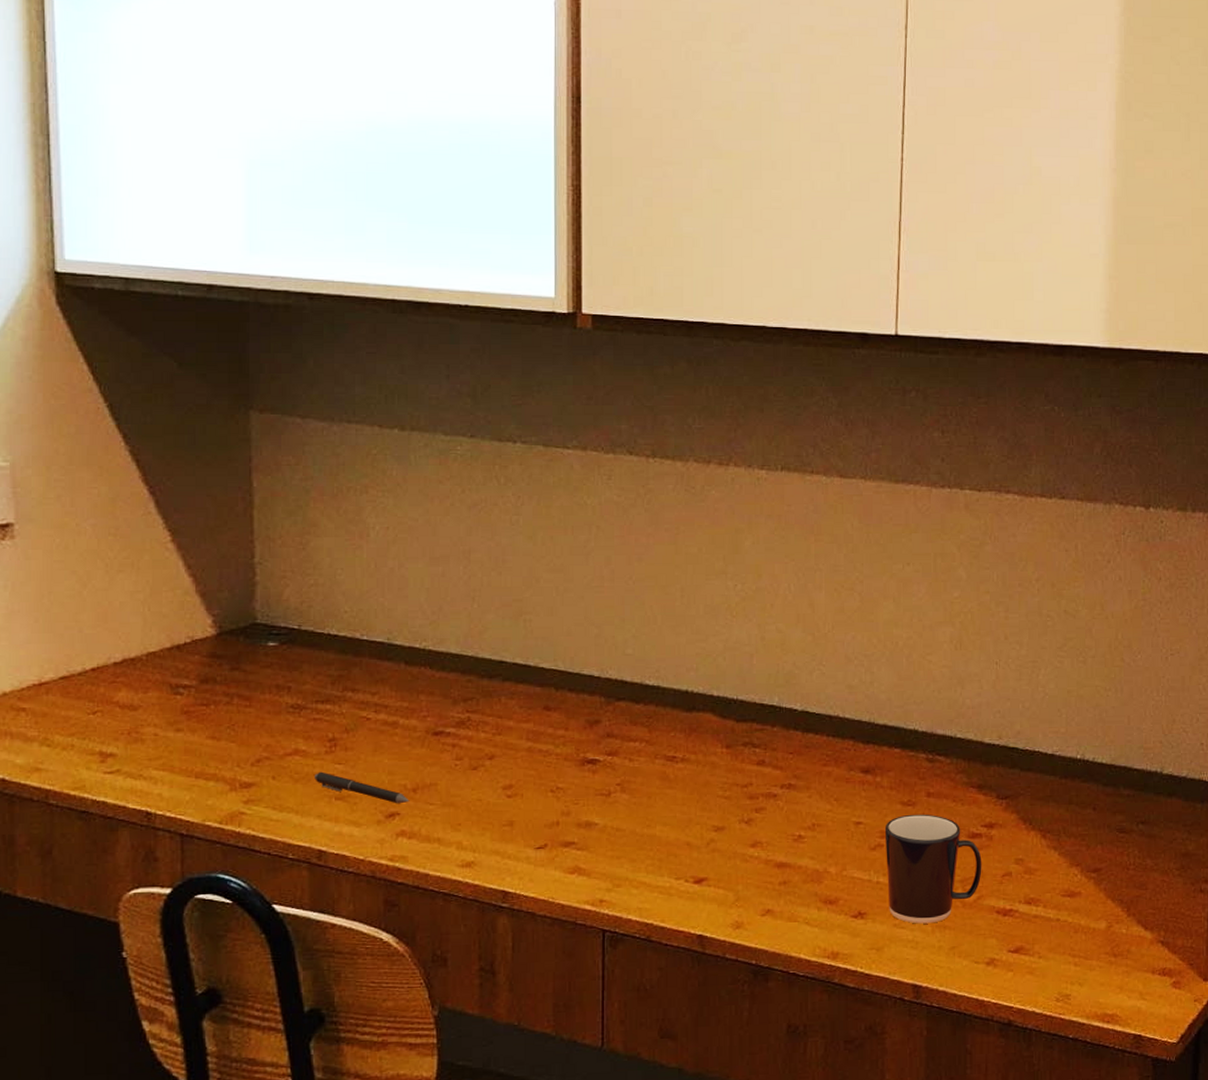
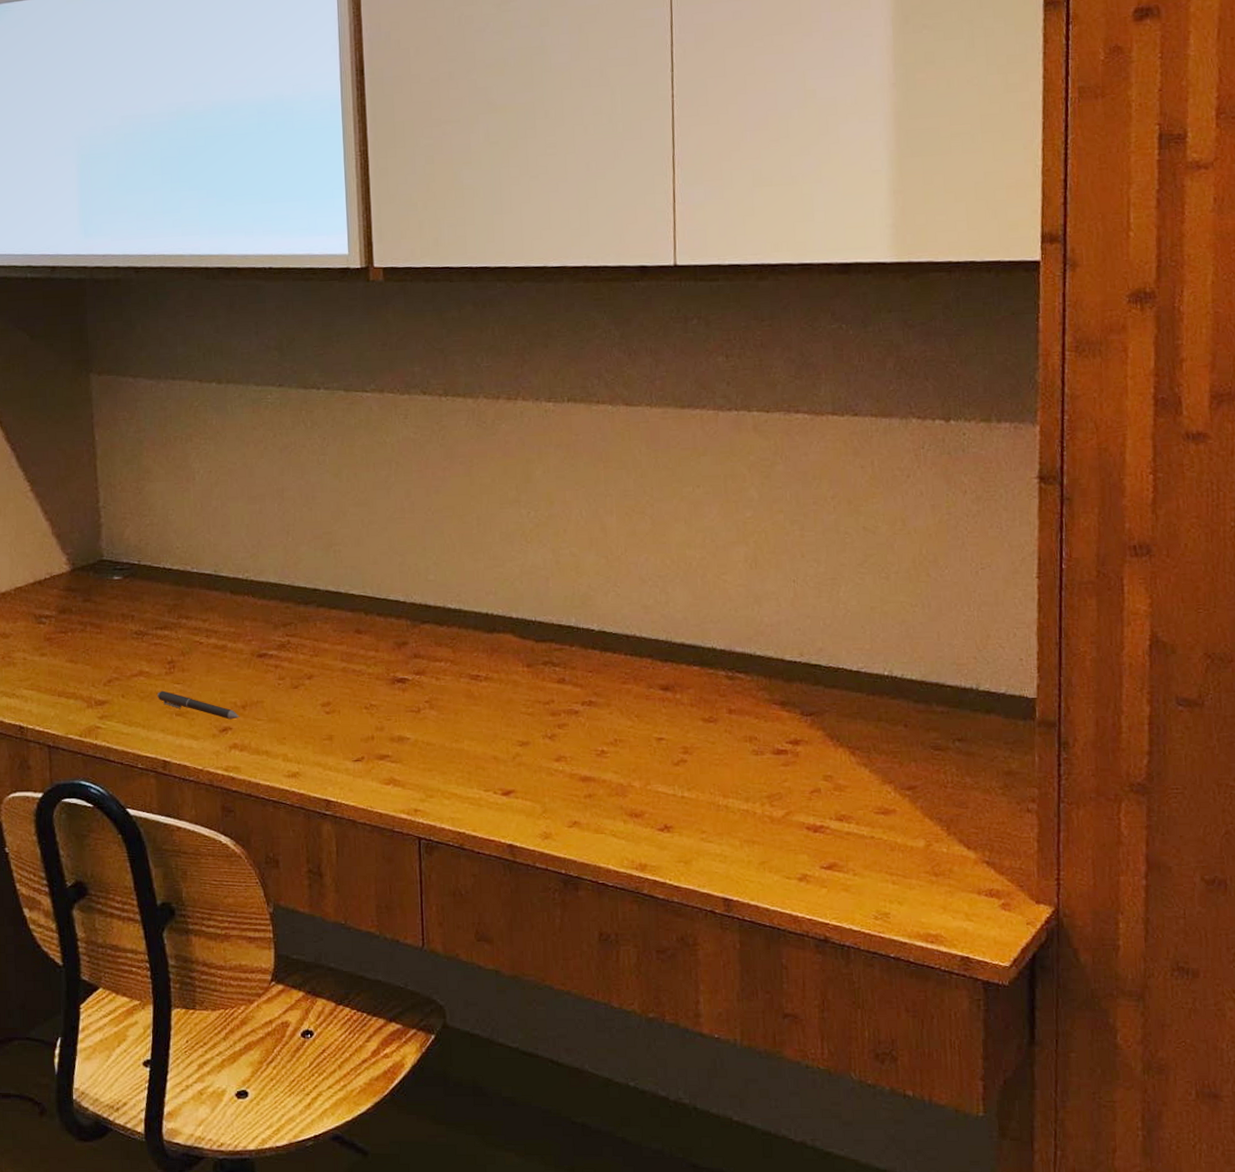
mug: present [884,814,982,924] -> none [687,730,789,838]

